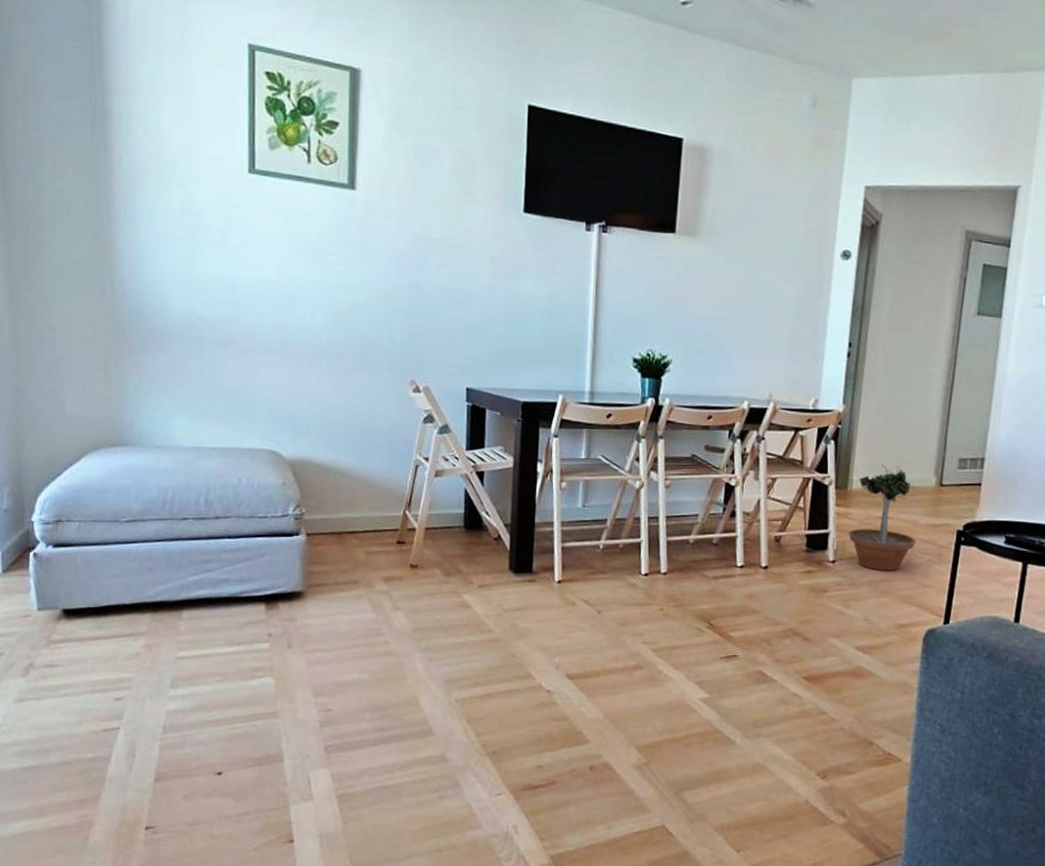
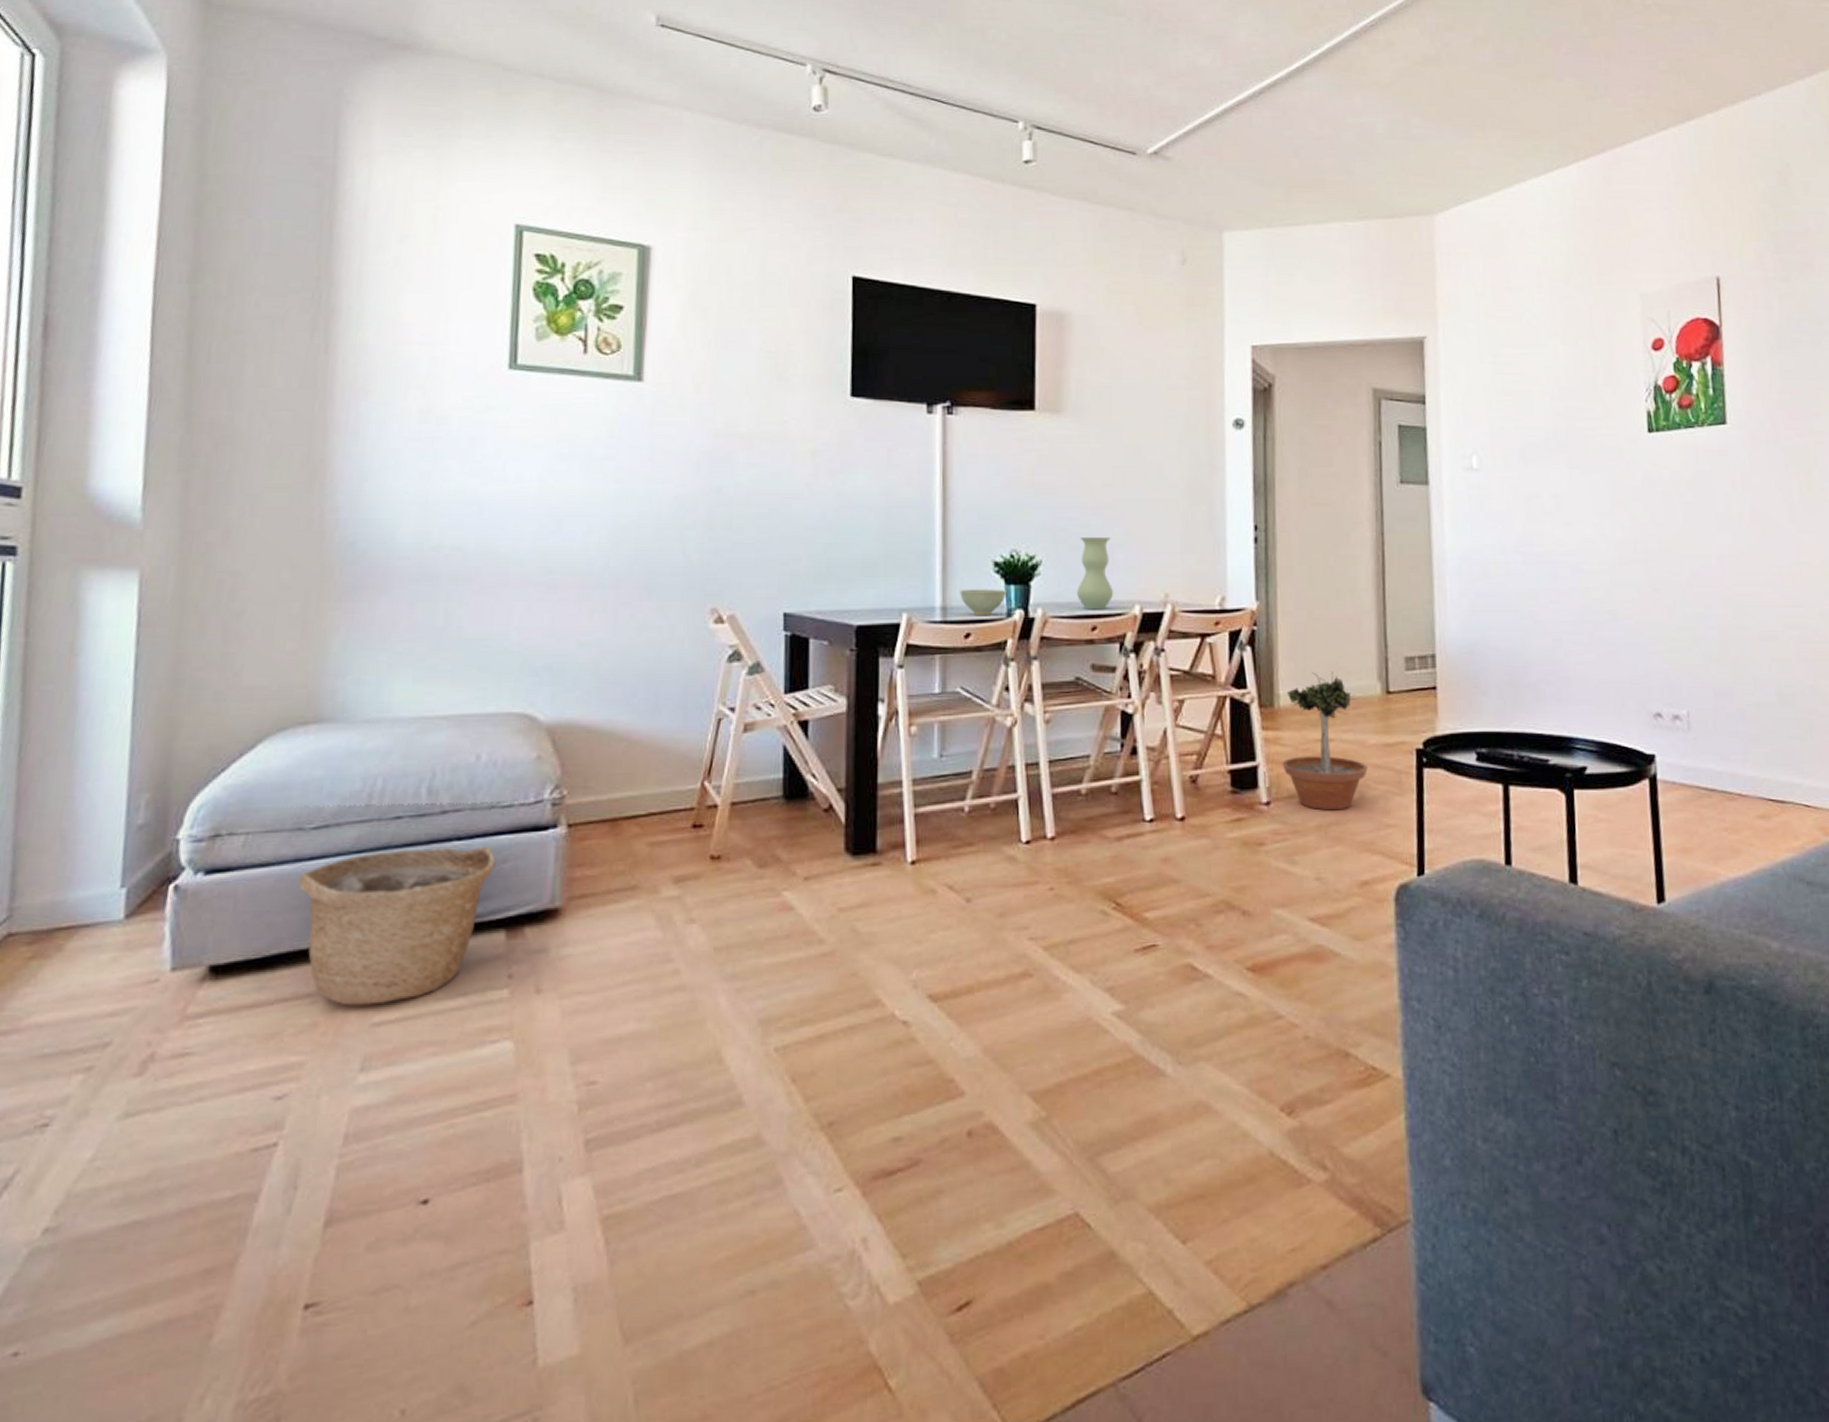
basket: none [119,542,256,646] -> present [298,847,496,1006]
bowl: none [605,378,643,401] -> present [960,589,1007,616]
vase: none [697,343,729,403] -> present [1076,537,1114,610]

